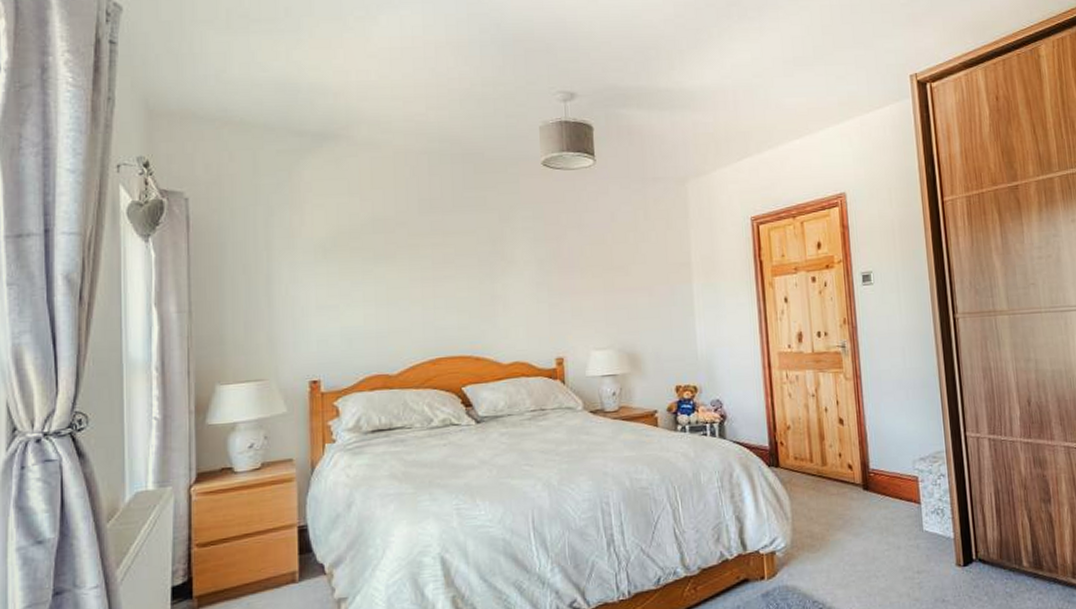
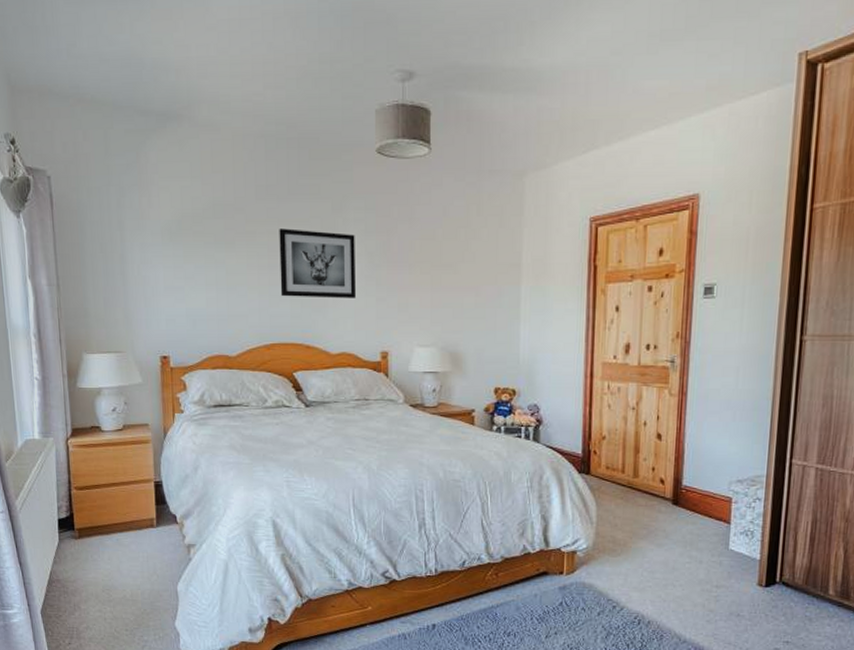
wall art: none [444,240,527,309] -> present [279,228,356,298]

